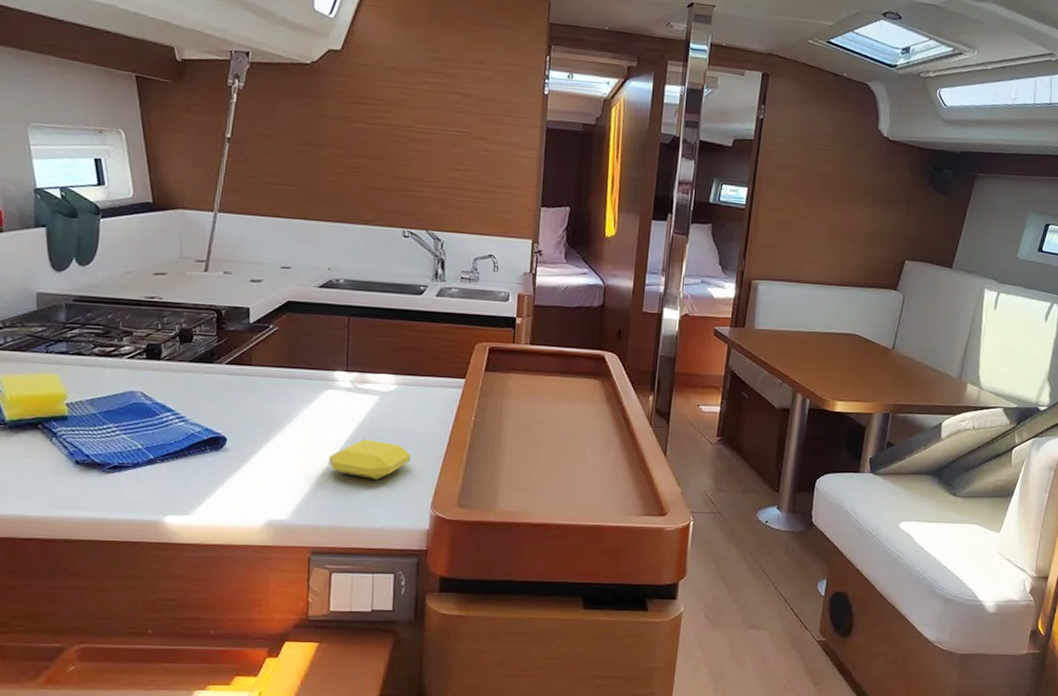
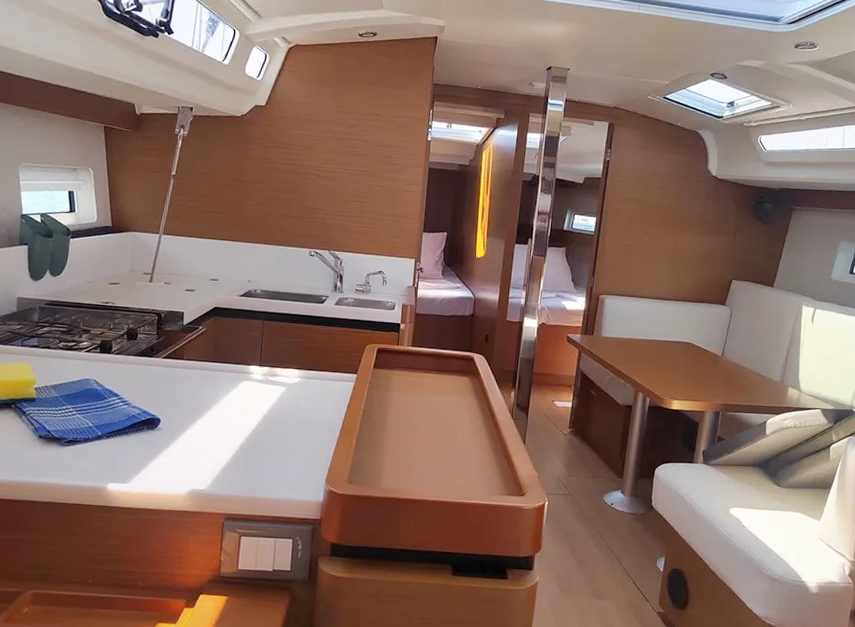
soap bar: present [329,439,411,479] -> none [242,423,310,458]

